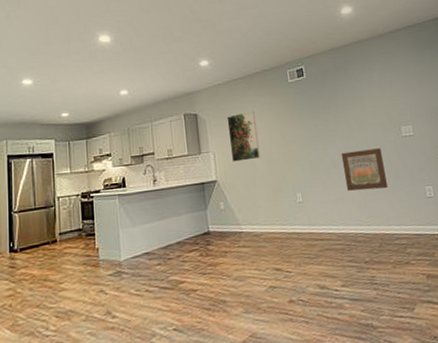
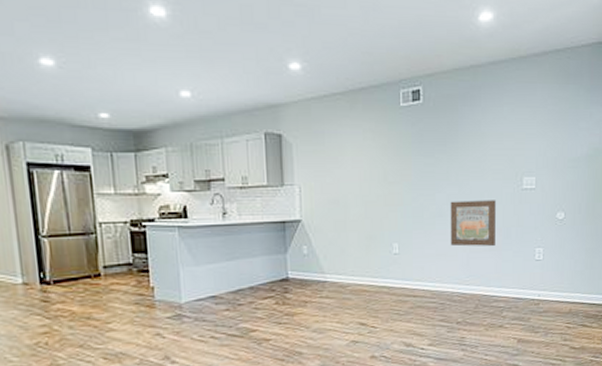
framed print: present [227,111,261,162] -> none [319,139,356,200]

